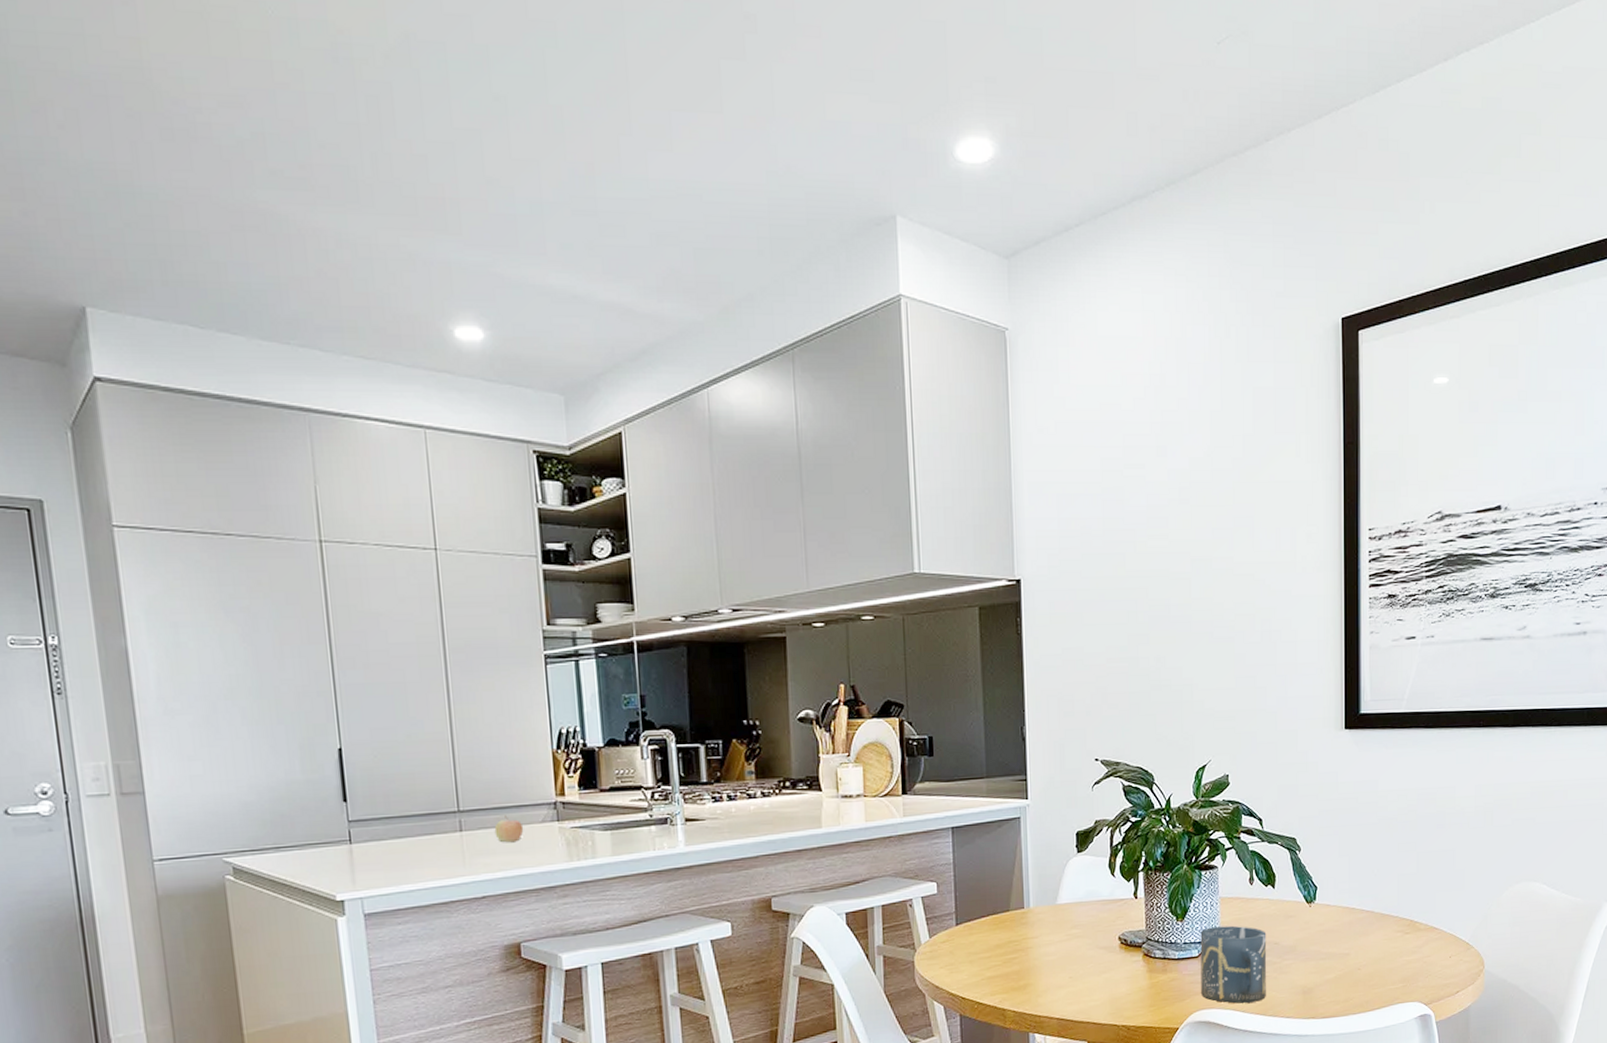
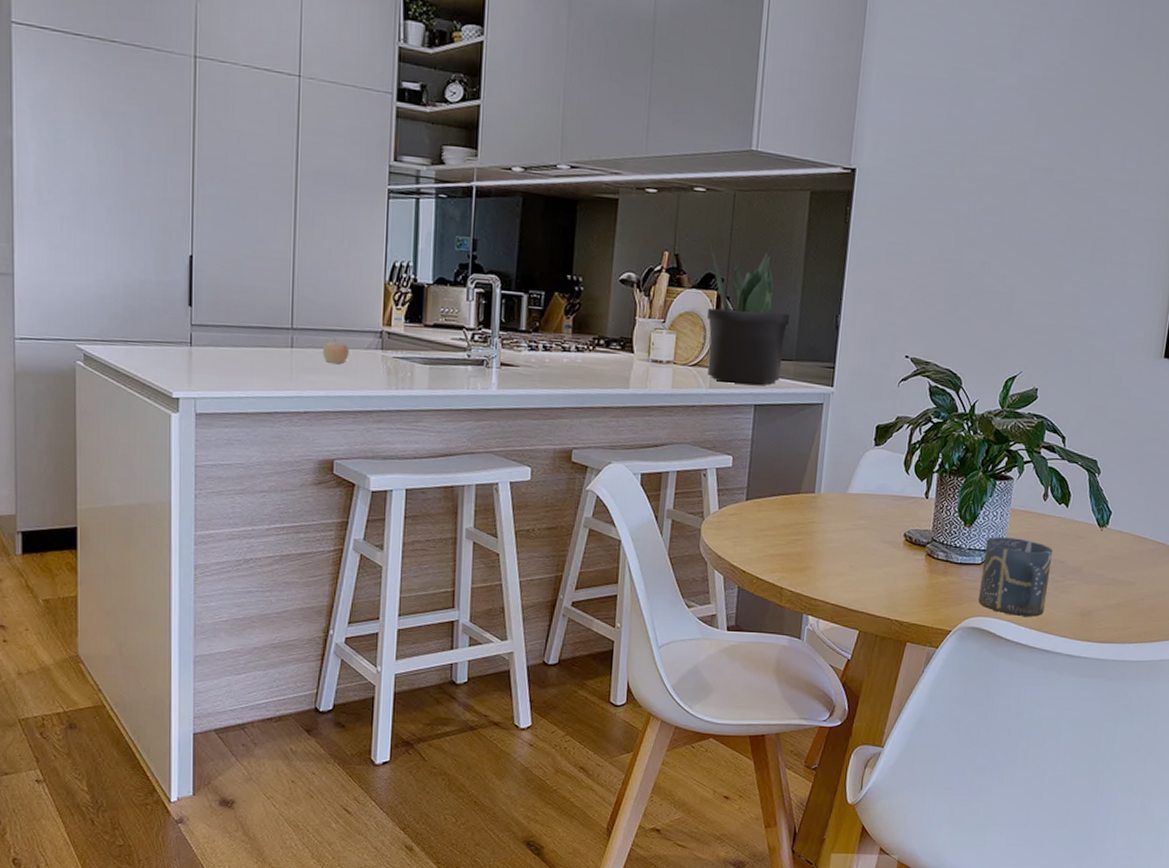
planter: none [886,672,975,809] -> present [707,245,789,386]

